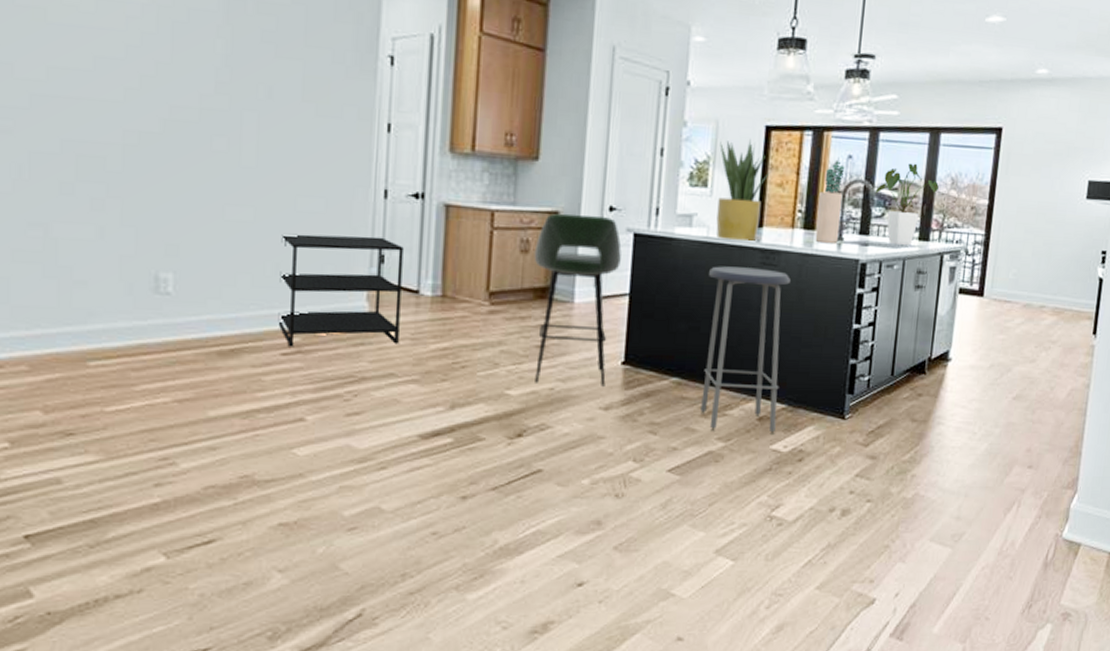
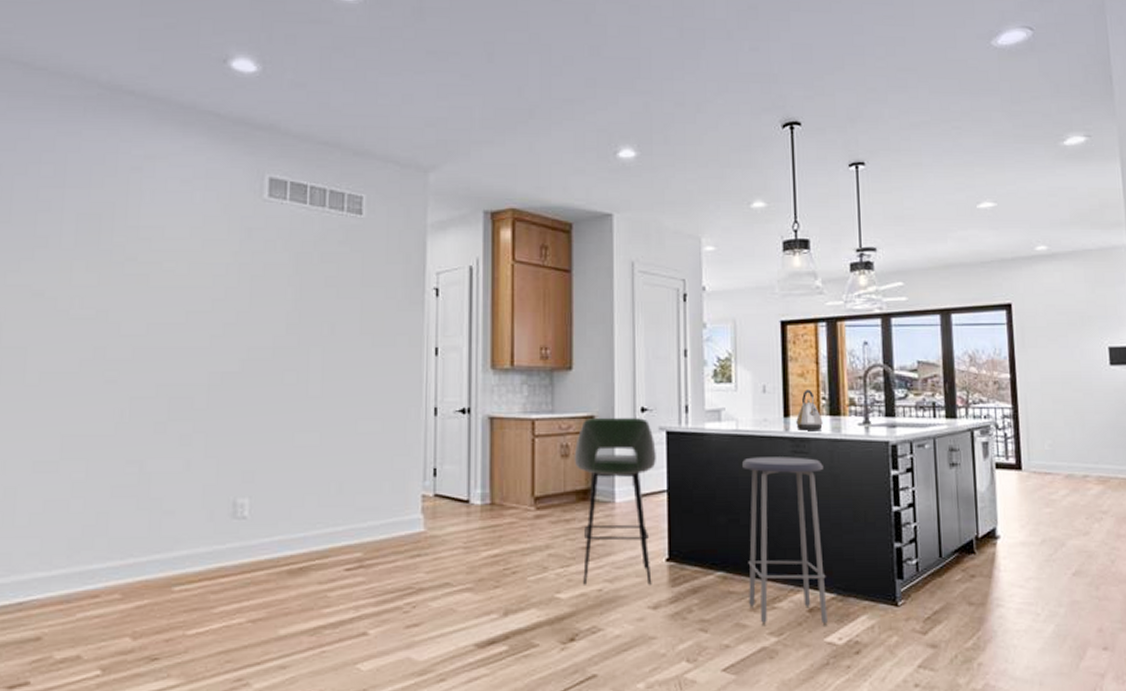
side table: present [278,234,404,347] -> none [341,452,454,562]
planter: present [715,138,772,242] -> none [739,334,791,432]
kettle: none [768,200,796,245] -> present [796,390,823,432]
vase: present [815,156,846,244] -> none [840,344,866,428]
house plant: present [876,163,939,246] -> none [896,344,958,425]

